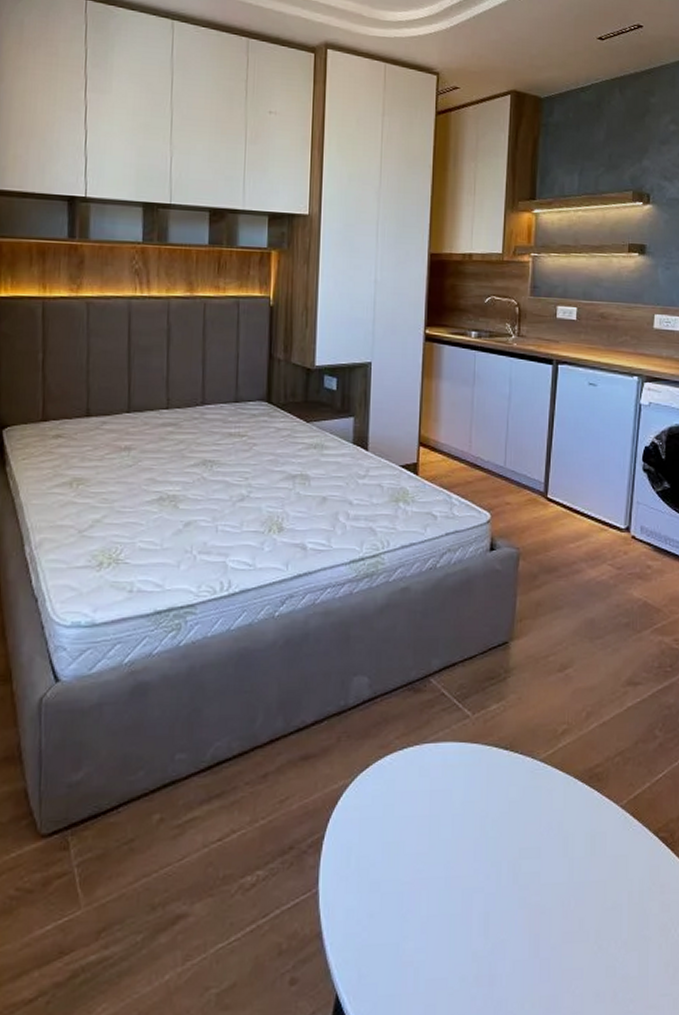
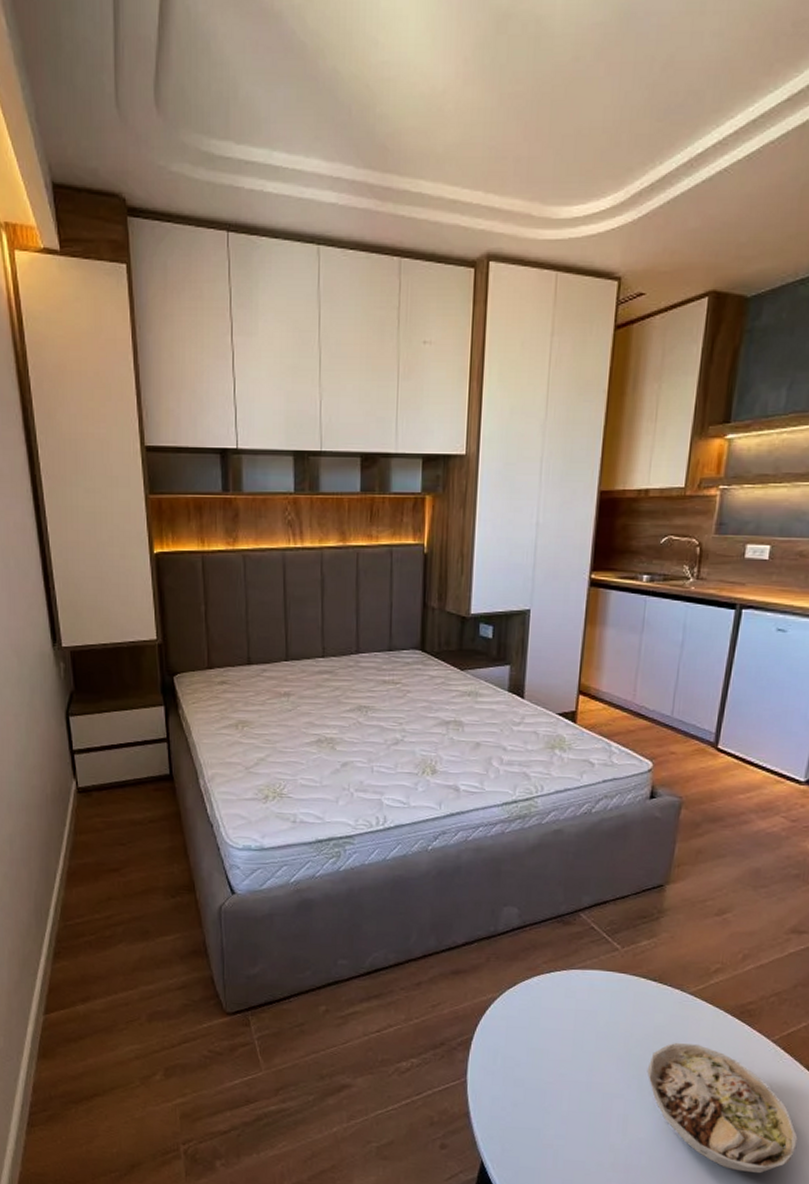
bowl: none [505,818,654,966] -> present [647,1042,798,1174]

